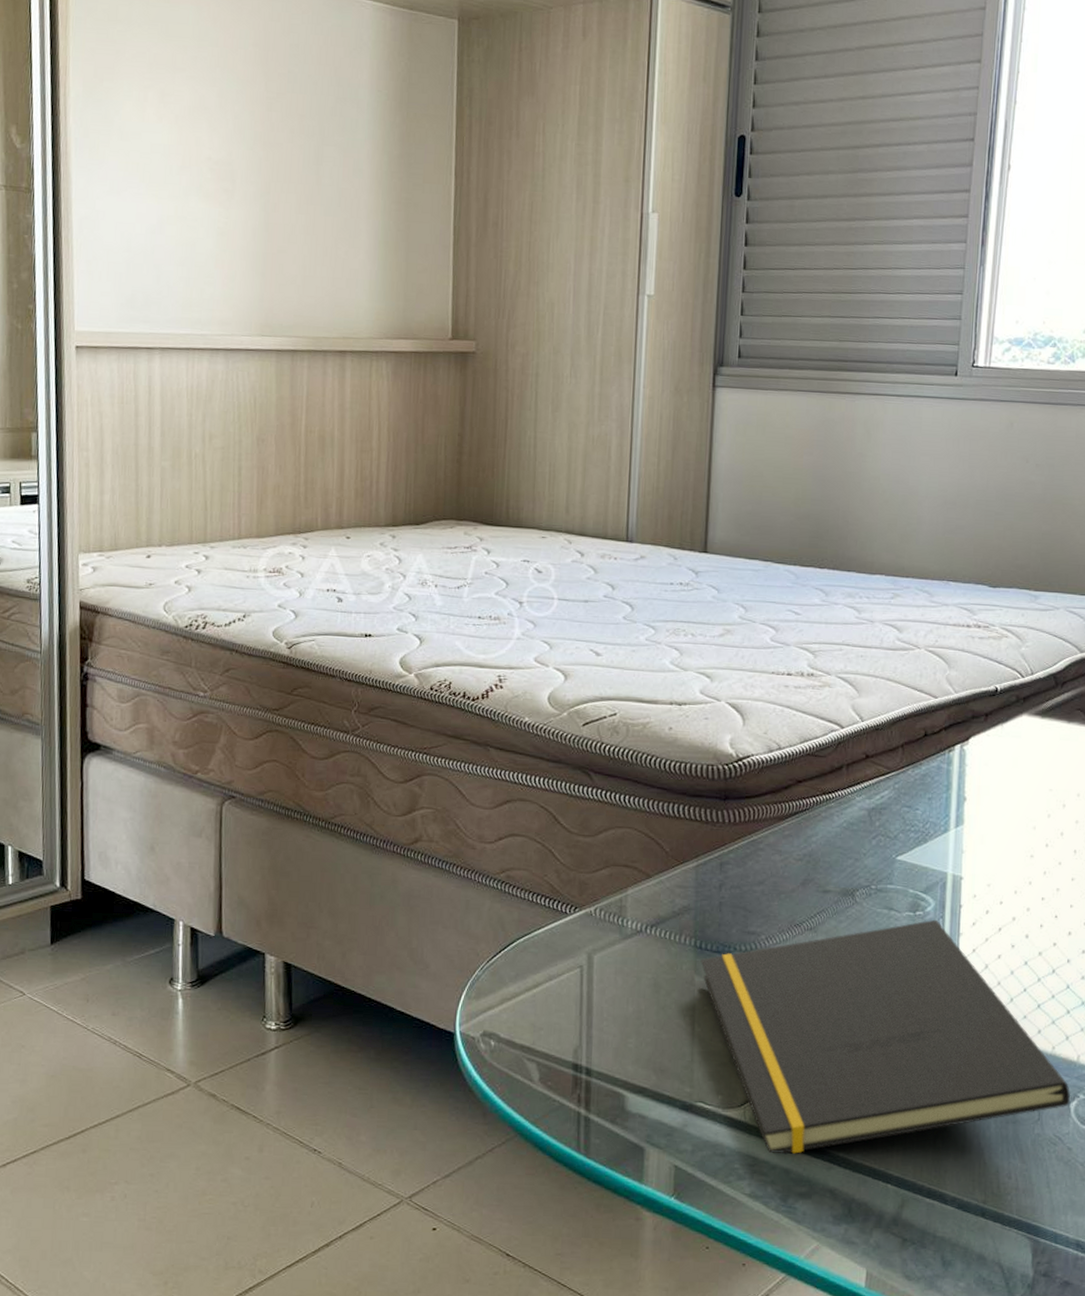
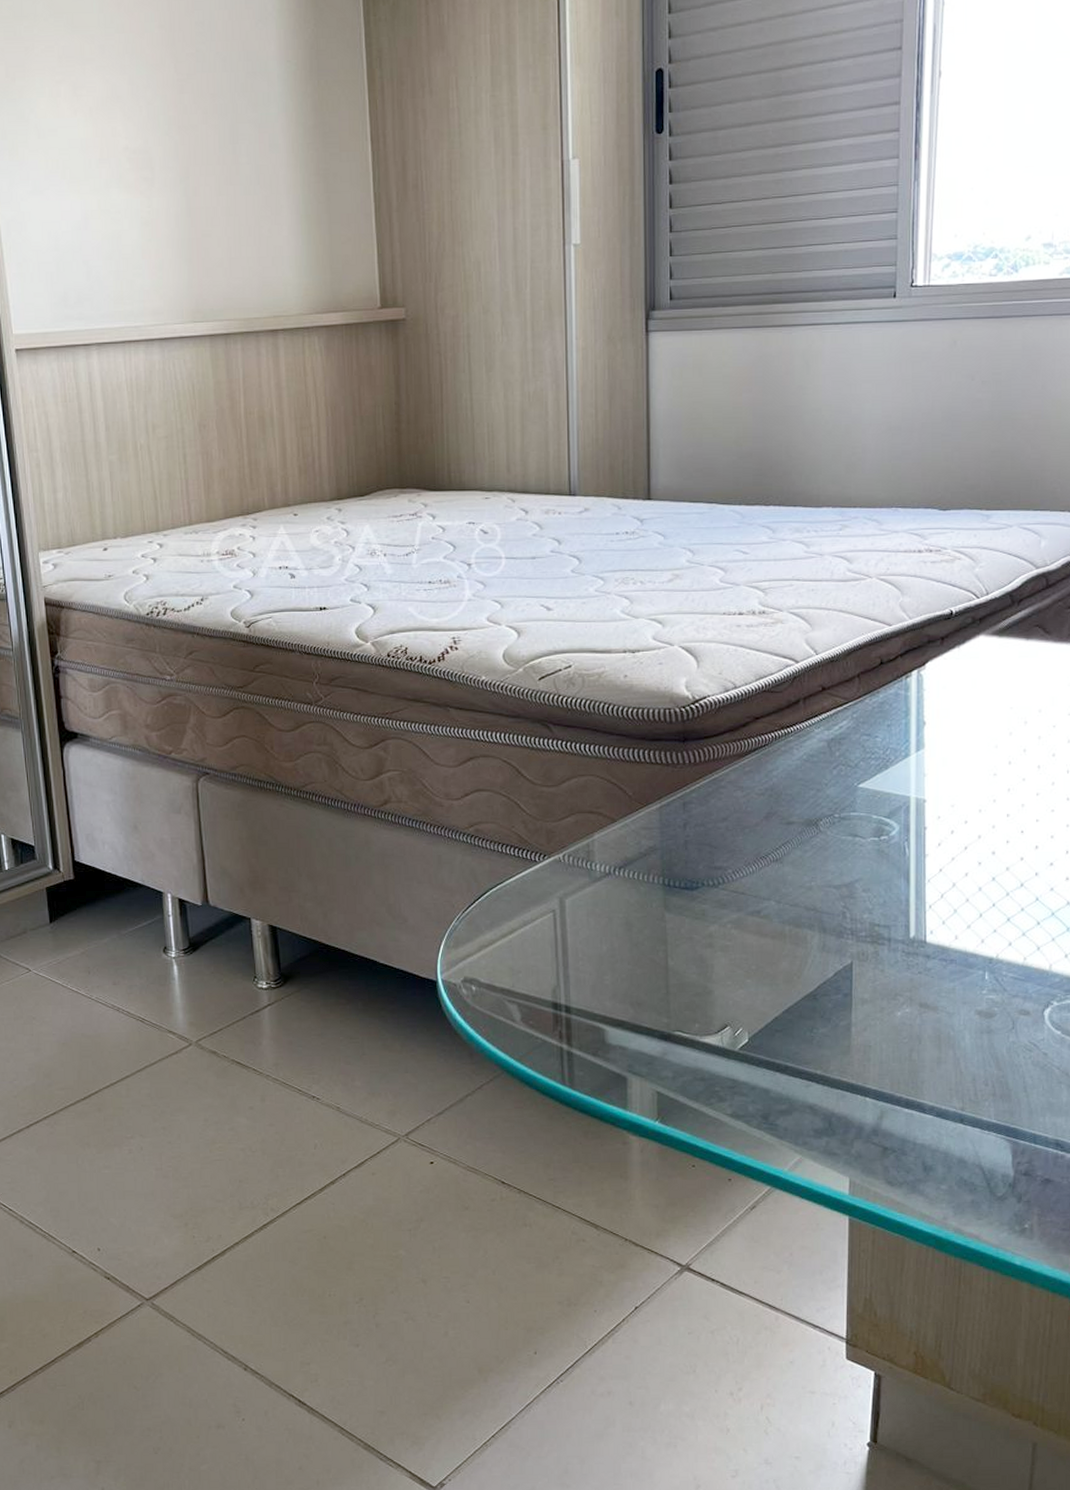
notepad: present [700,919,1071,1155] -> none [670,843,1045,1076]

